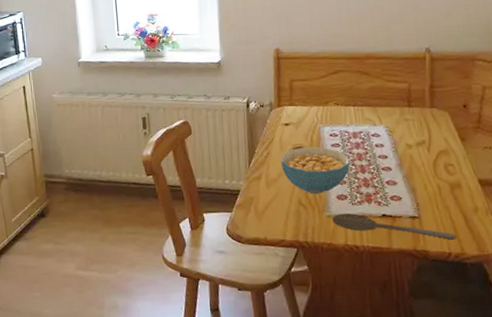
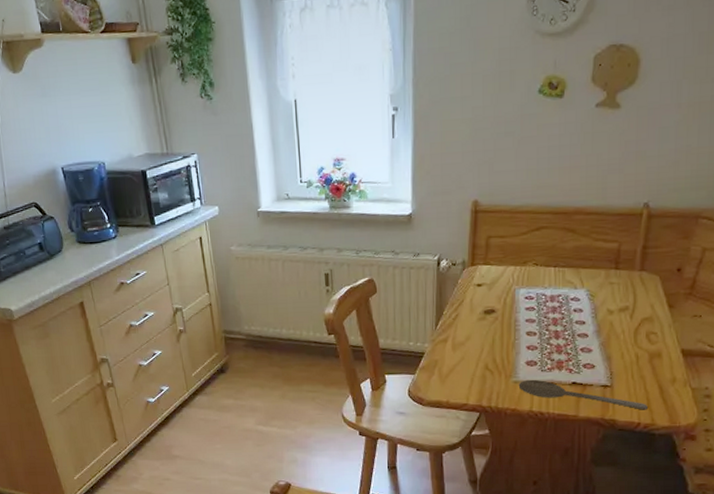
cereal bowl: present [281,147,350,194] -> none [470,310,543,359]

